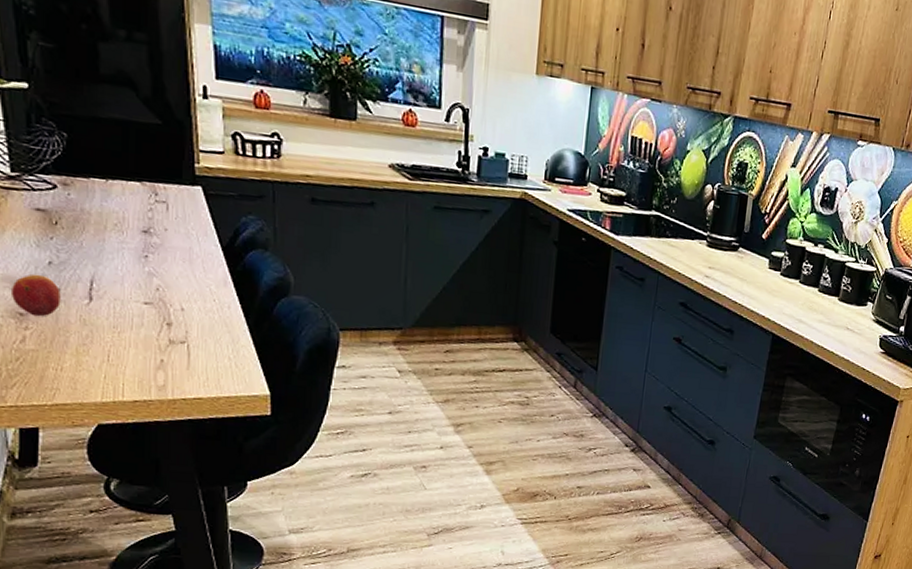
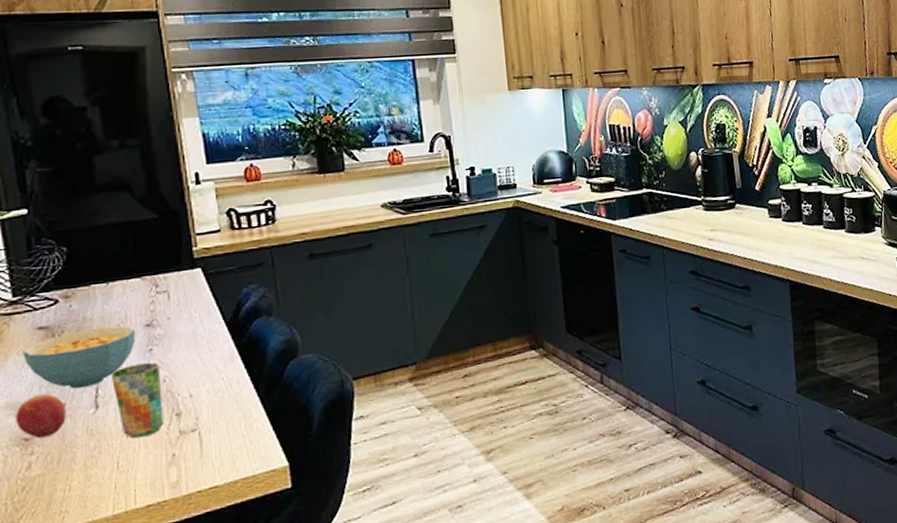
cereal bowl: none [20,221,133,278] -> present [23,326,136,389]
cup: none [107,267,155,338] -> present [112,362,164,439]

